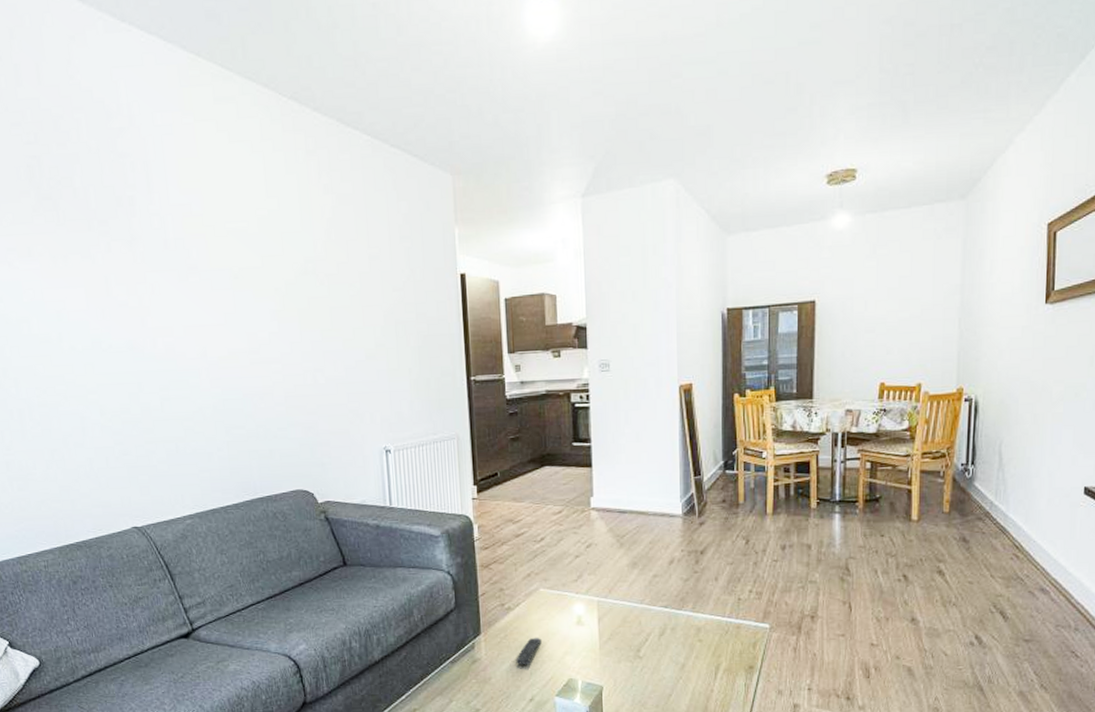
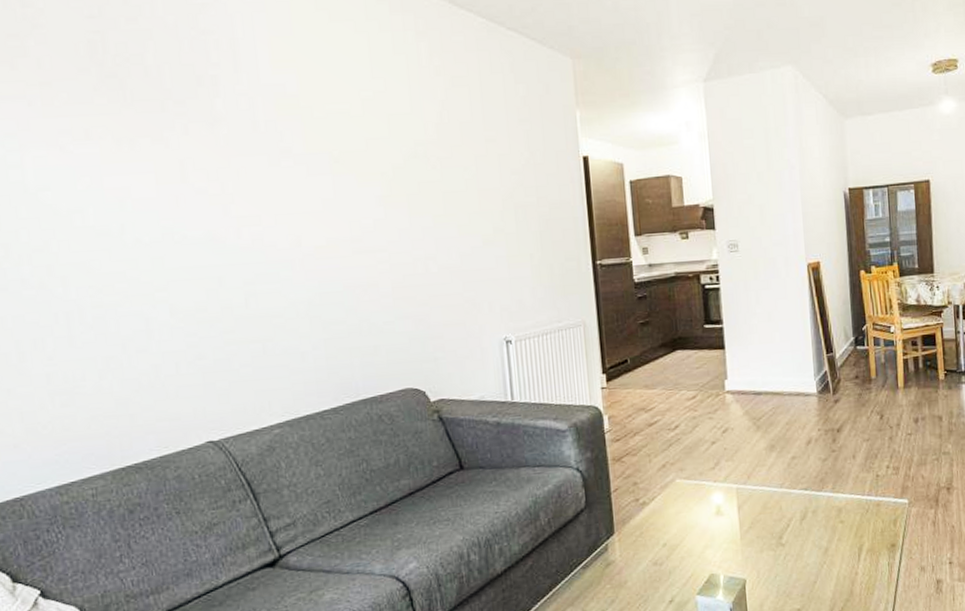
remote control: present [516,637,542,665] -> none [653,532,680,564]

